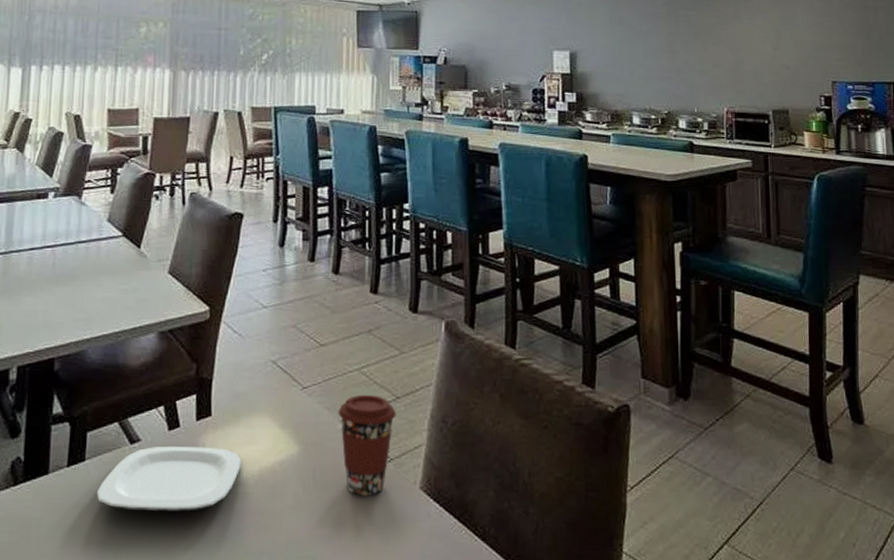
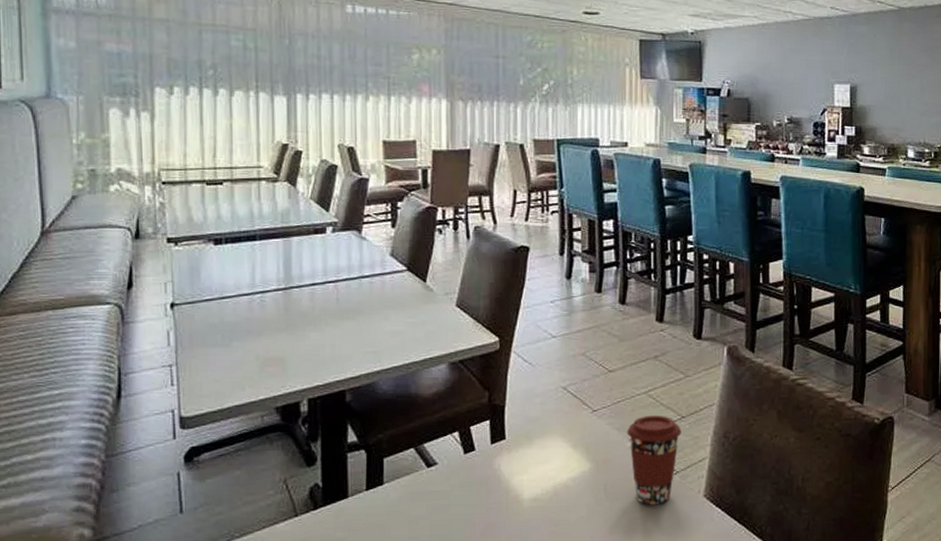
plate: present [96,447,241,512] -> none [396,467,536,527]

